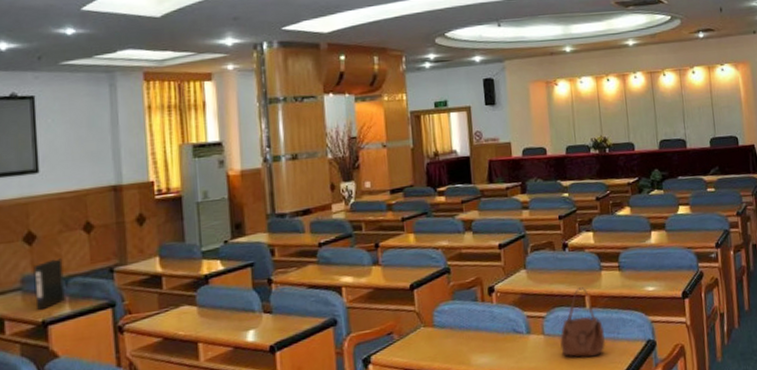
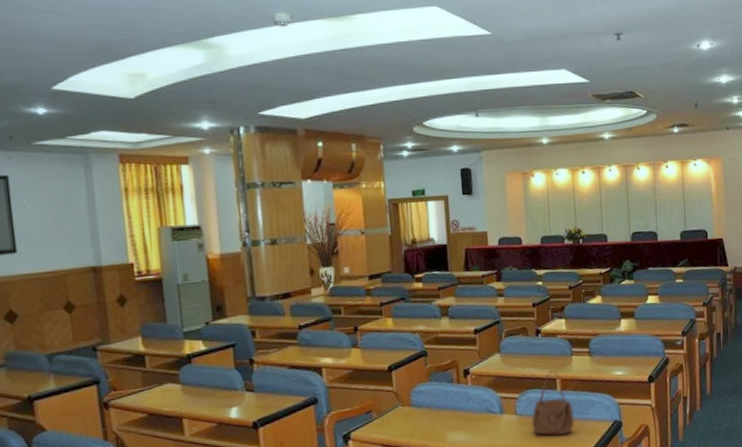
binder: present [33,258,65,310] -> none [16,336,49,386]

